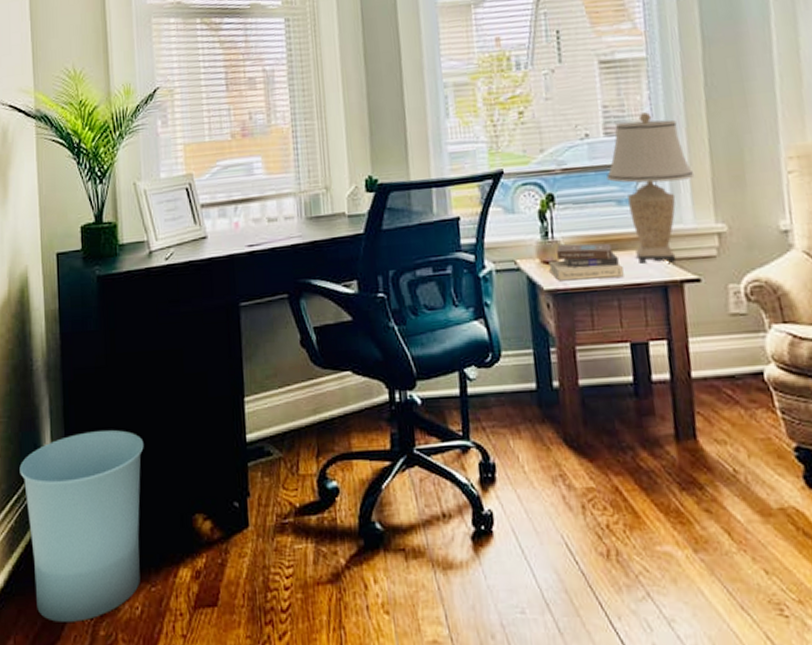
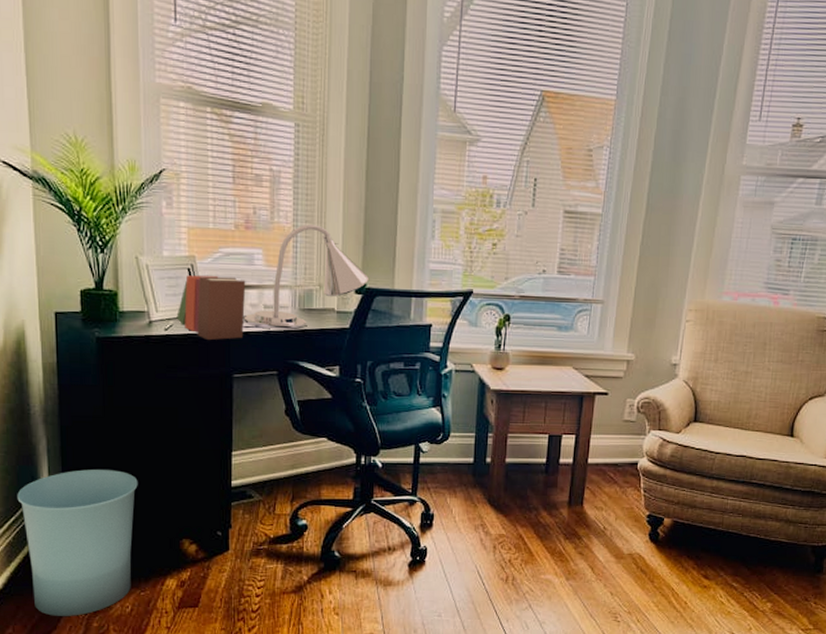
books: none [176,191,248,267] -> present [176,275,246,341]
table lamp: none [245,121,381,246] -> present [242,224,370,330]
books: present [548,243,624,281] -> none [496,355,553,385]
table lamp: present [606,112,695,264] -> none [554,259,620,379]

